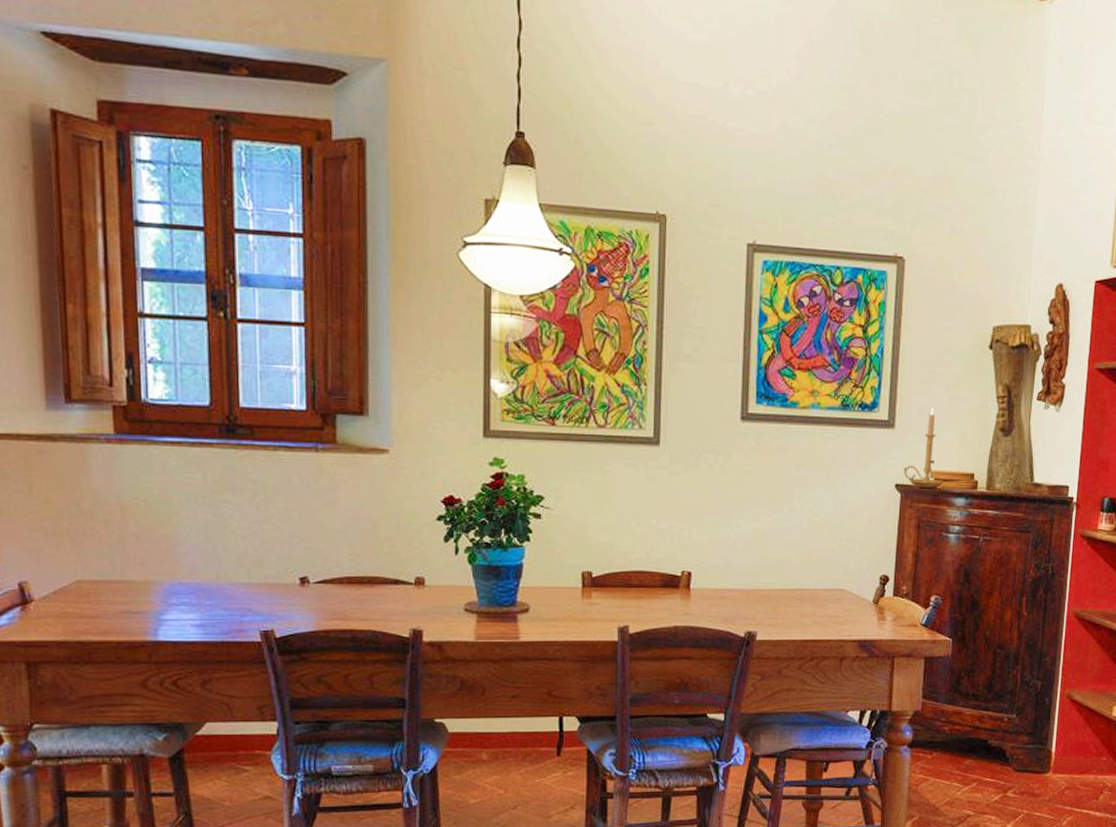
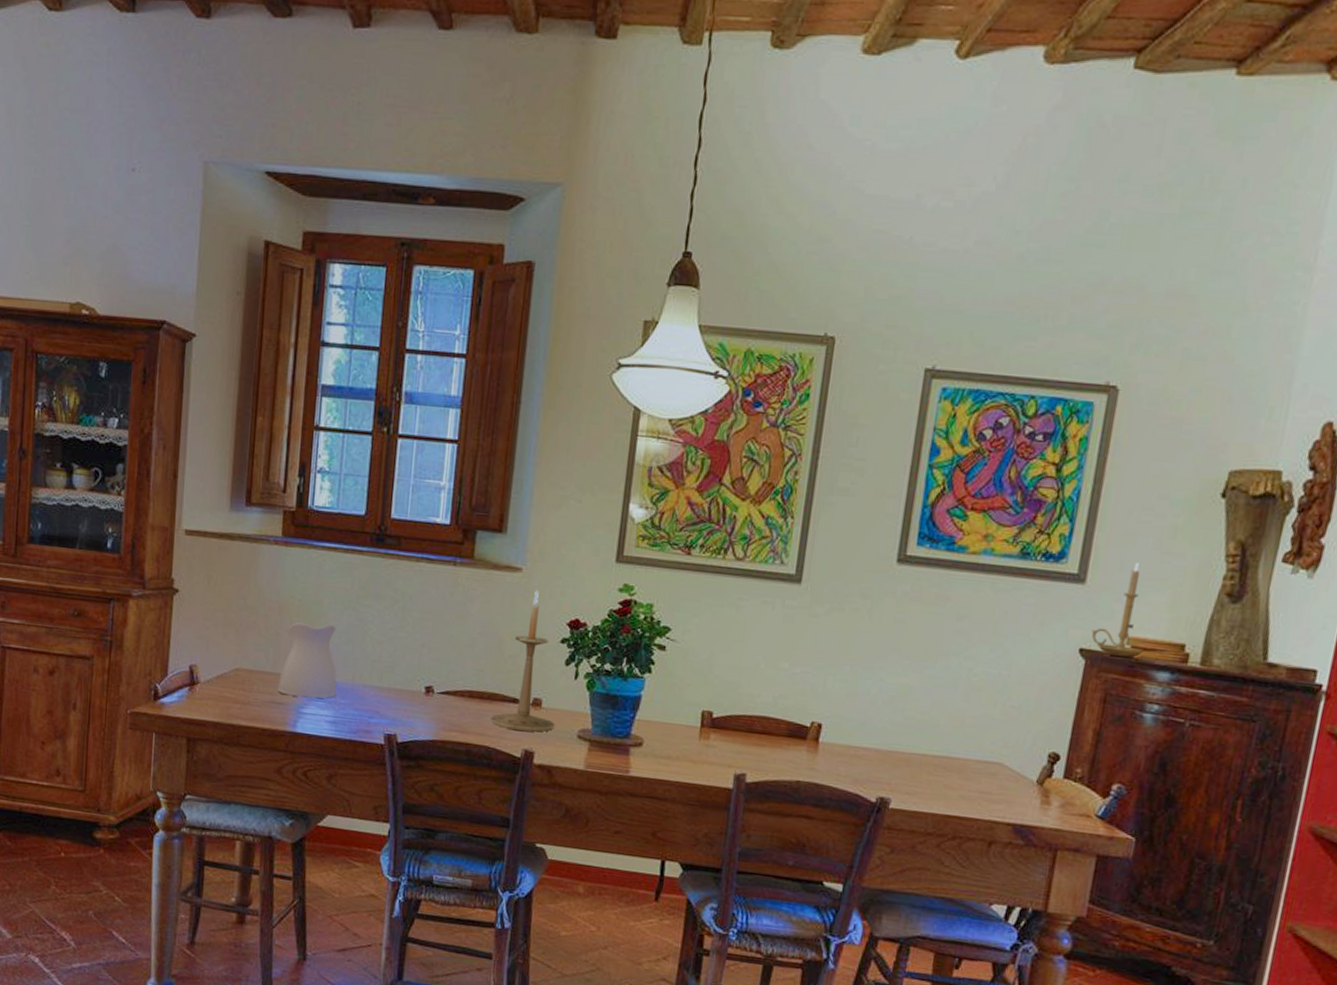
pitcher: none [129,523,202,603] -> present [277,621,337,699]
candlestick: none [373,470,441,610] -> present [490,590,555,732]

